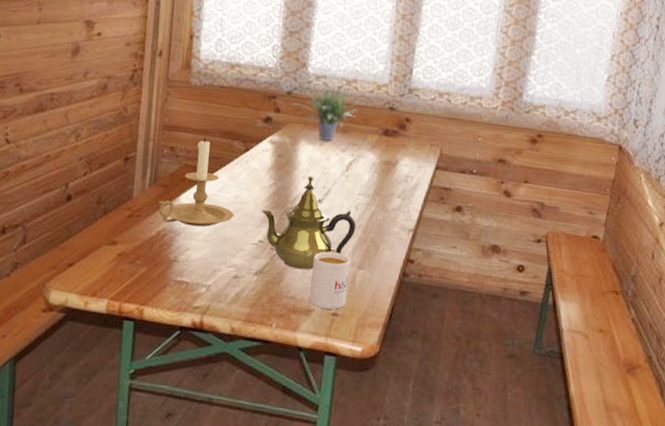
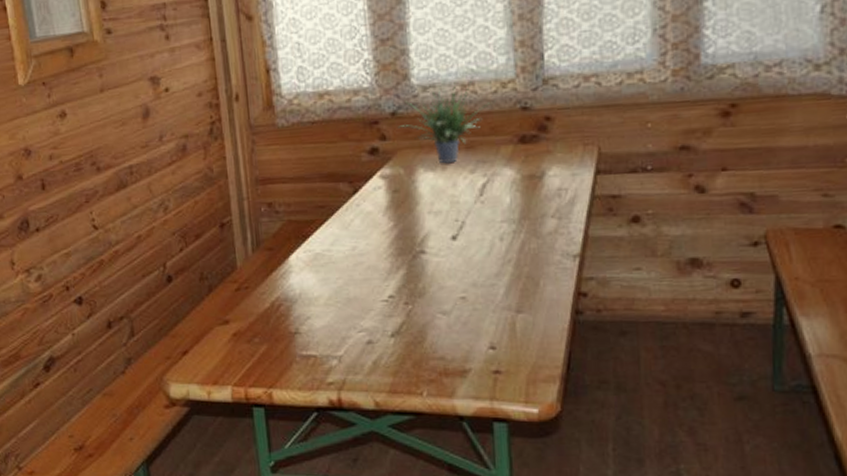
candle holder: present [158,137,234,227] -> none [266,185,355,291]
teapot: present [262,175,356,270] -> none [386,208,505,324]
mug: present [309,251,351,310] -> none [458,296,508,367]

